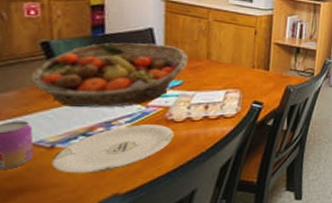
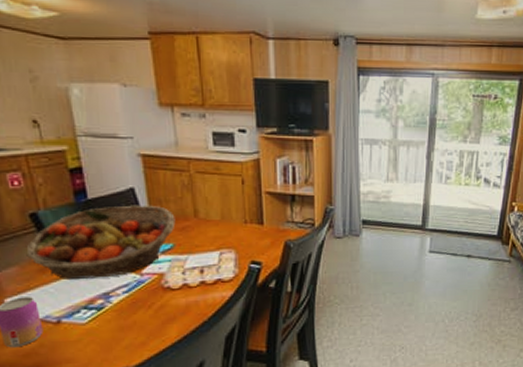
plate: present [51,124,174,174] -> none [60,293,173,349]

